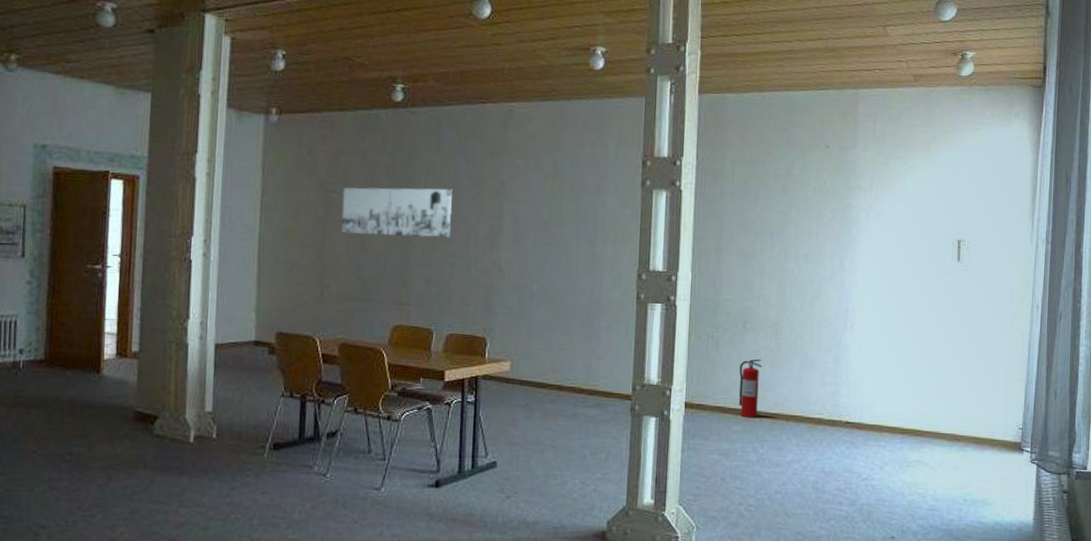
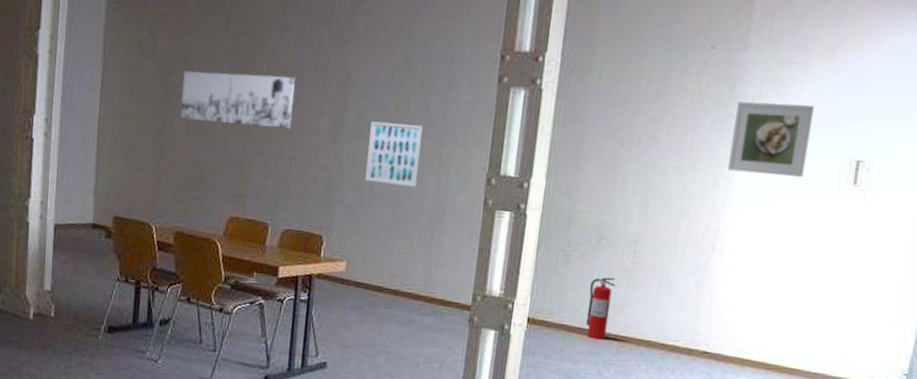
wall art: none [524,226,576,286] -> present [365,121,424,187]
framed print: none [850,193,918,258] -> present [727,101,815,177]

